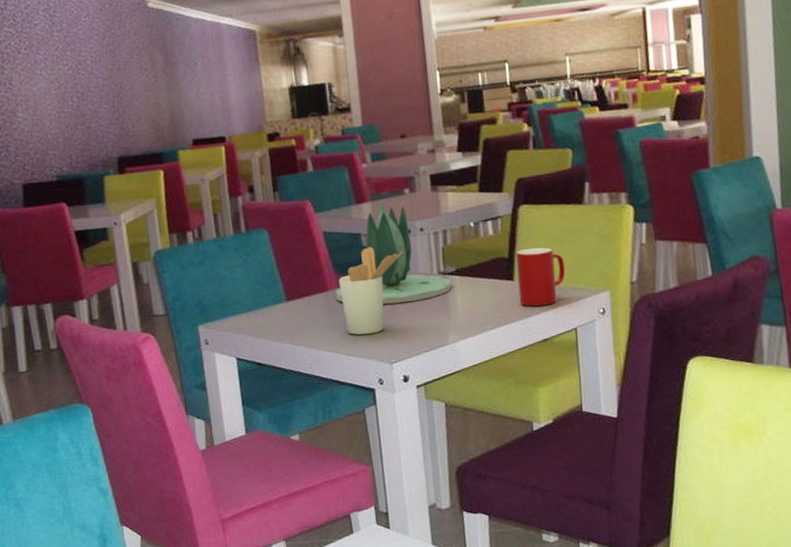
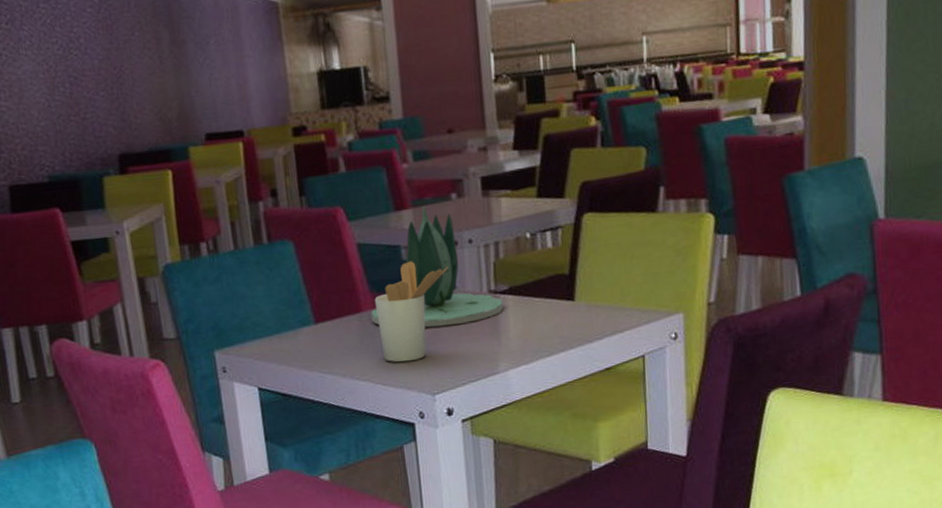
cup: present [516,247,566,307] -> none [578,262,634,331]

